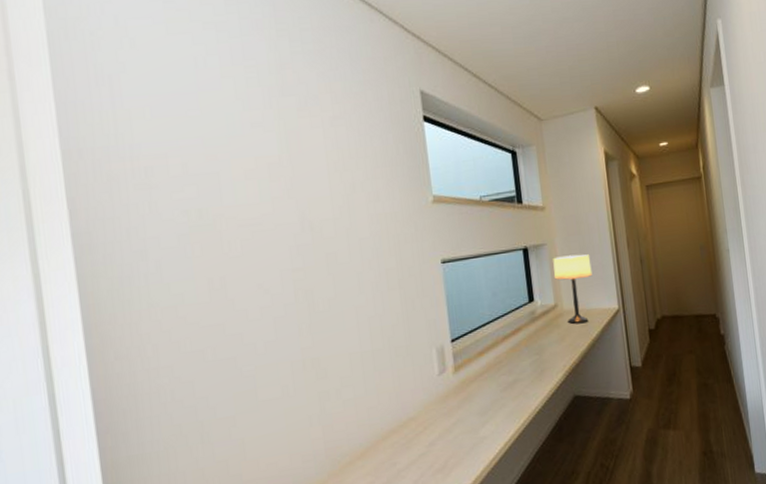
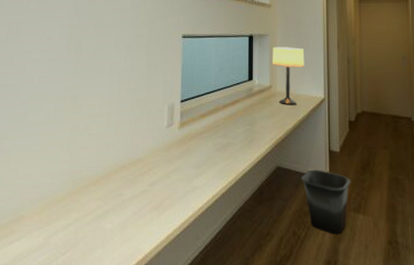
waste bin: none [602,390,658,458] -> present [301,169,351,235]

